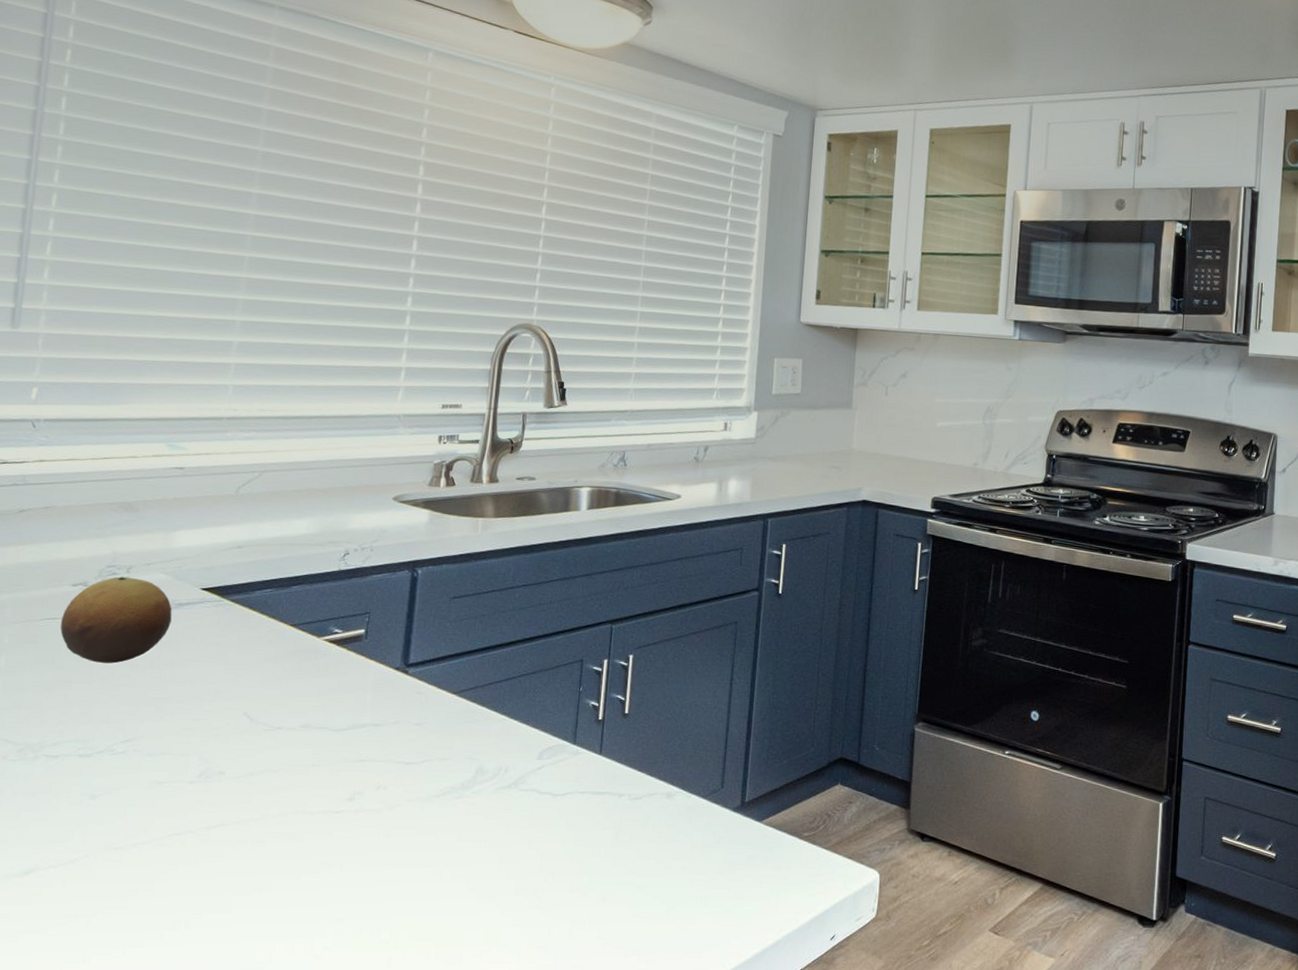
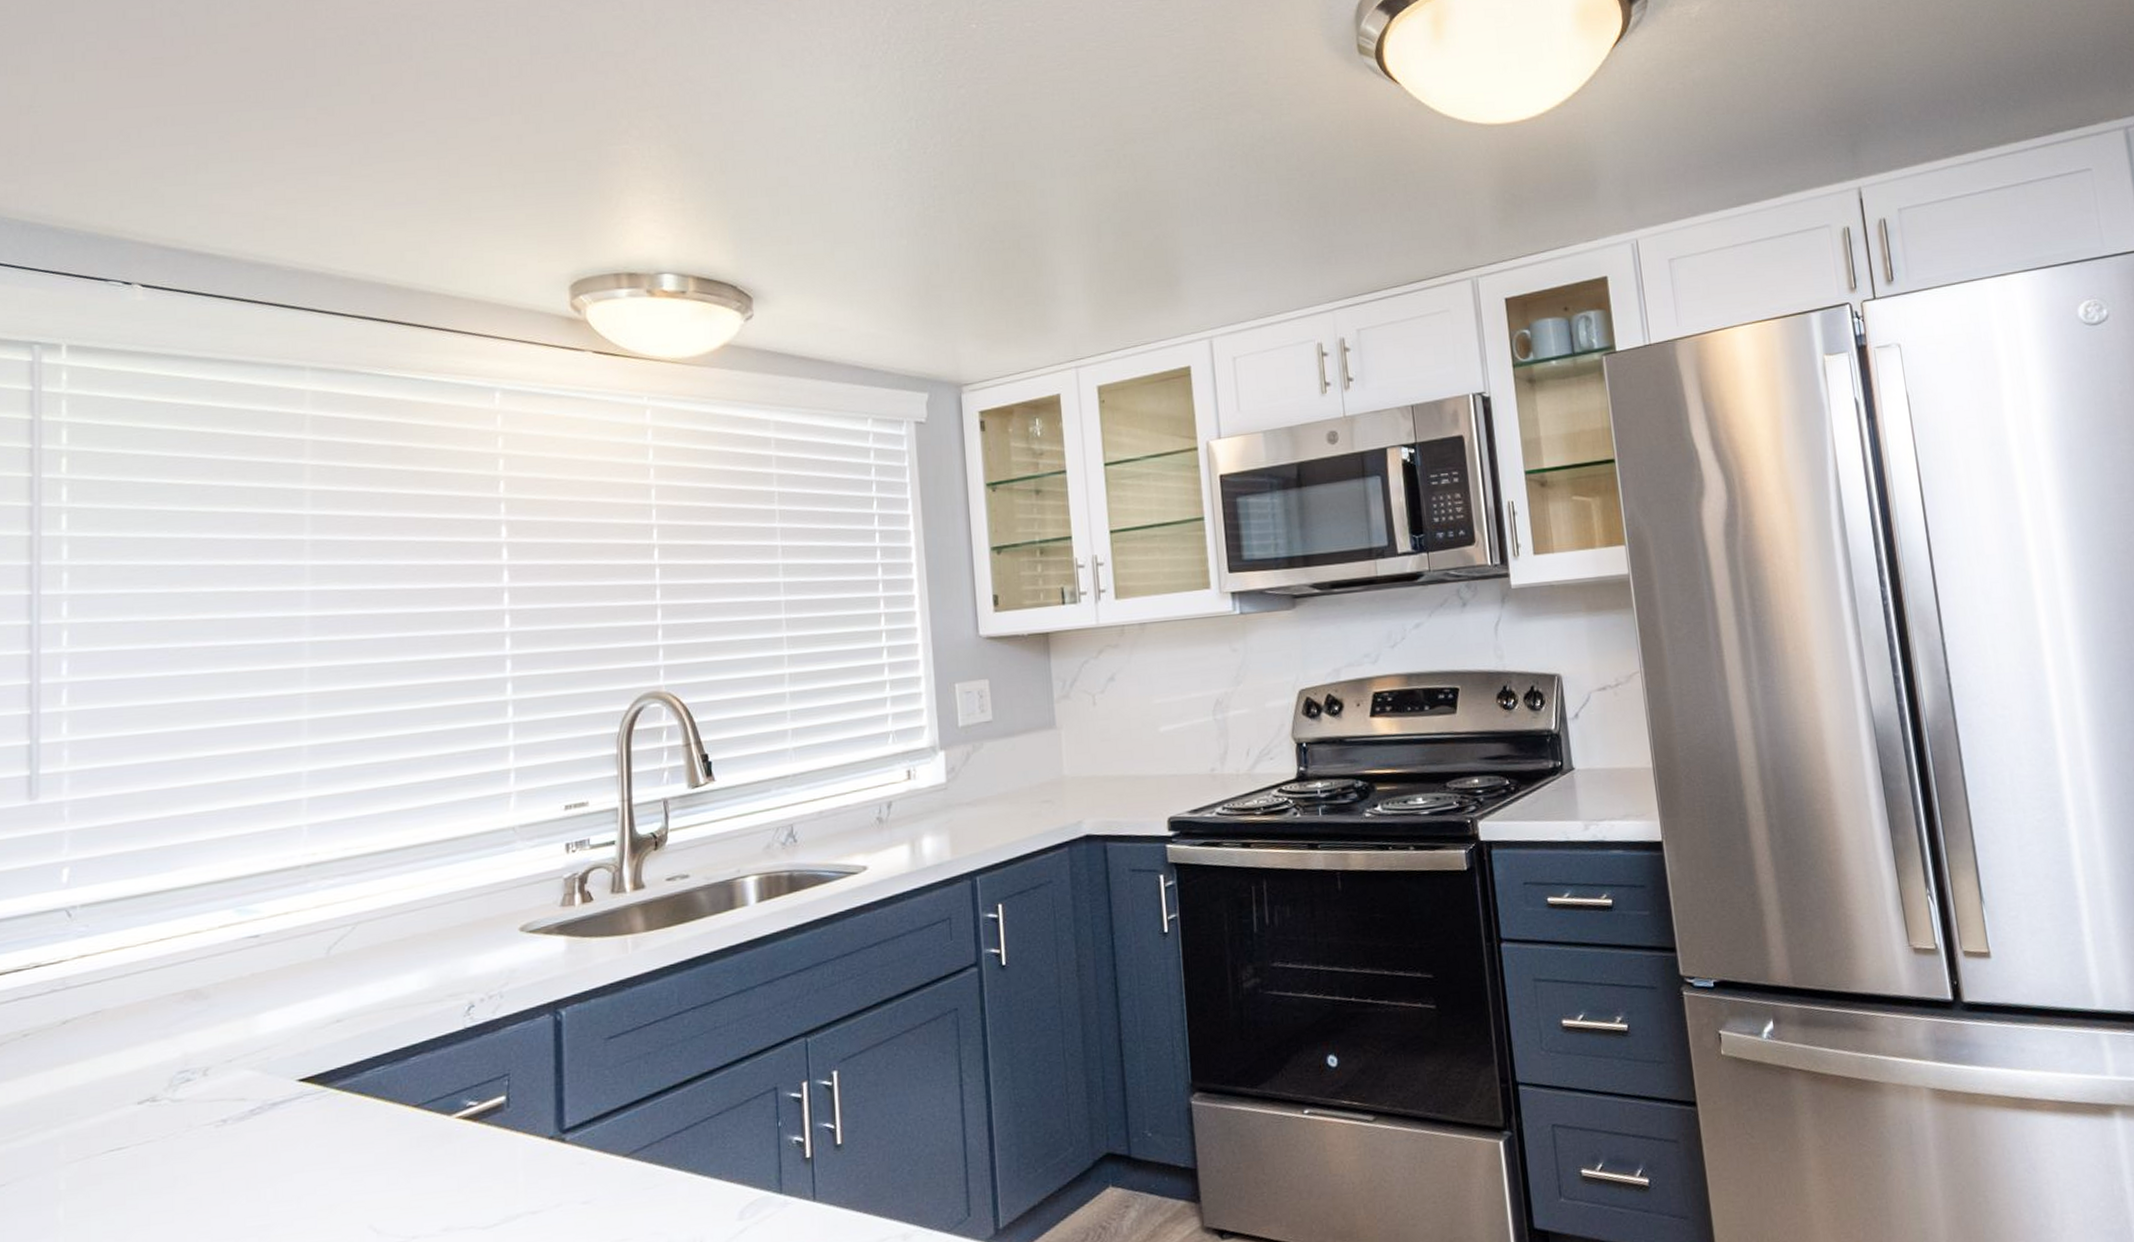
fruit: present [60,576,173,664] -> none [129,1080,265,1195]

